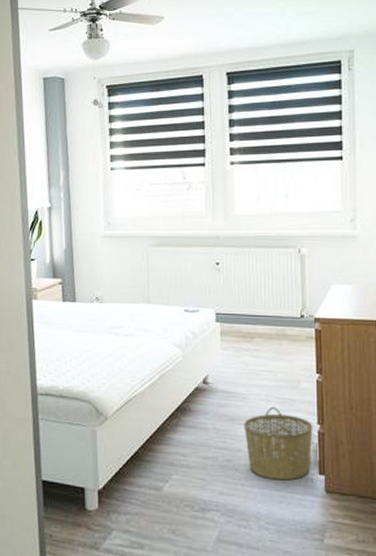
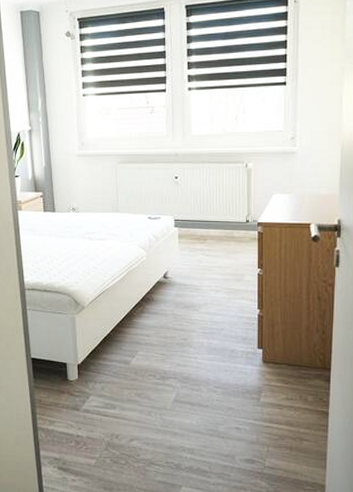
basket: present [243,406,313,481] -> none [197,295,254,354]

